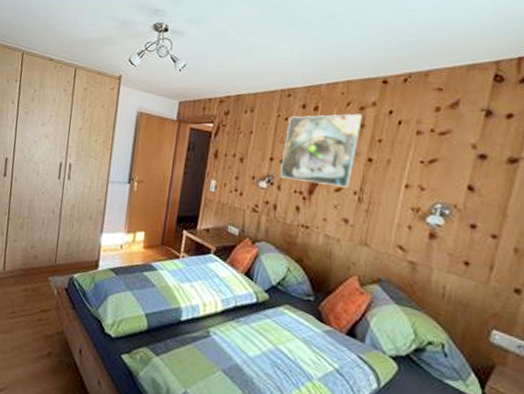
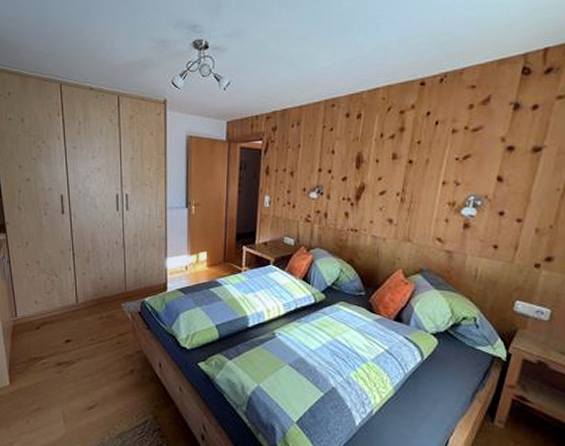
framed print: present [279,113,364,188] -> none [328,117,404,190]

